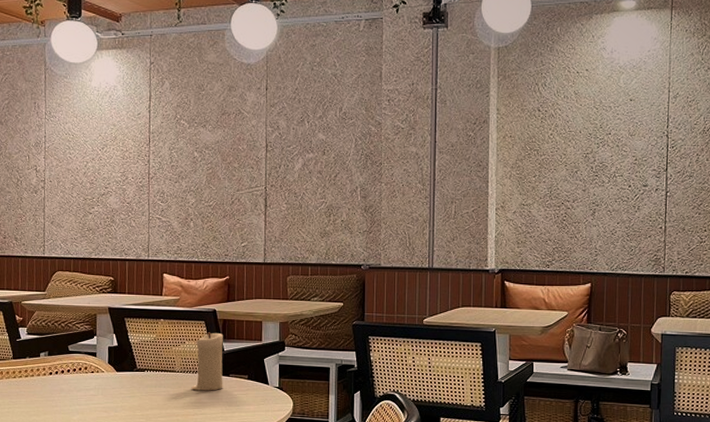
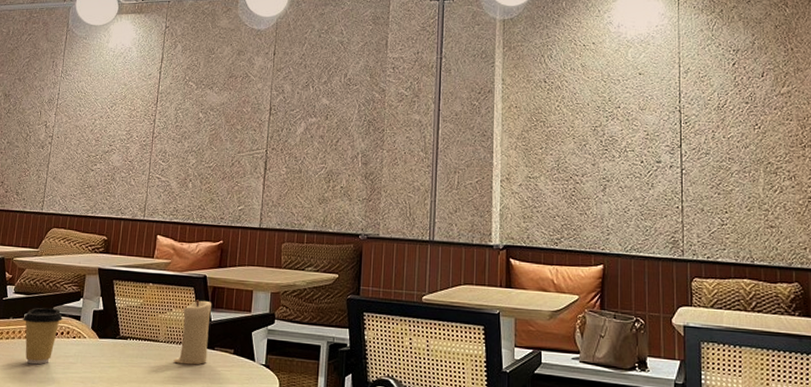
coffee cup: none [39,346,79,399] -> present [23,307,63,365]

